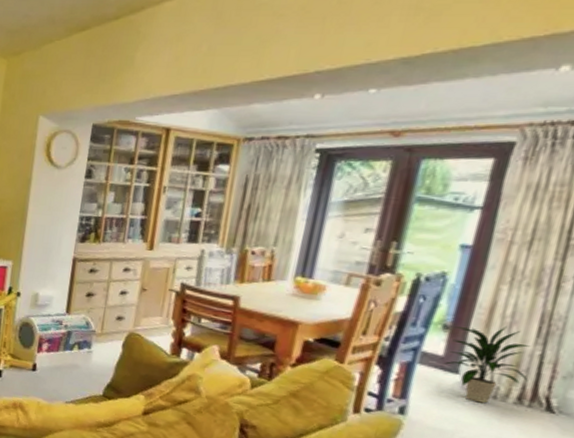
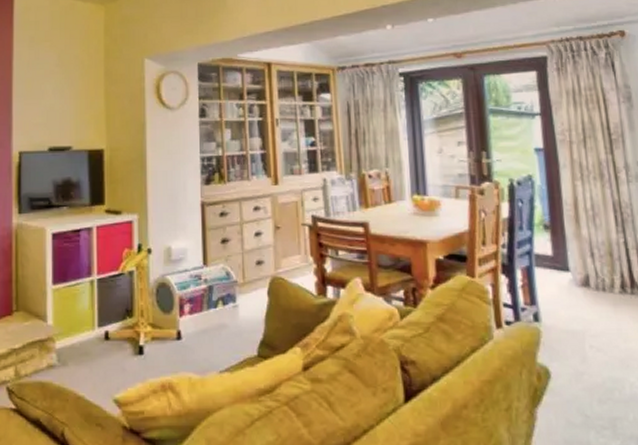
indoor plant: present [444,326,530,404] -> none [552,220,623,297]

